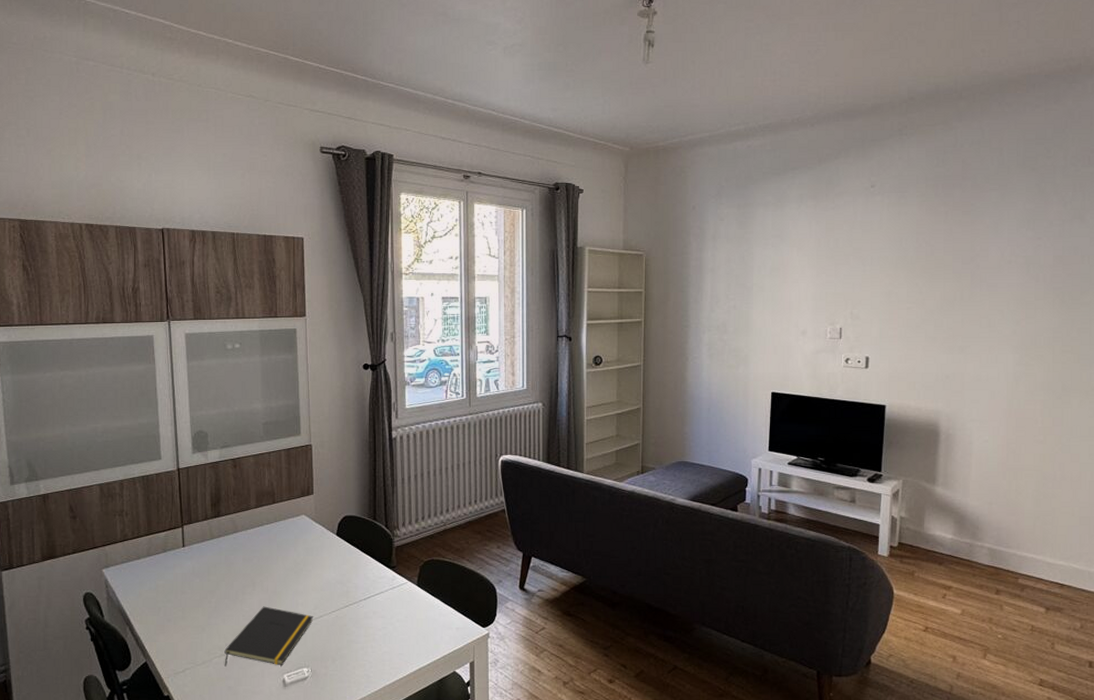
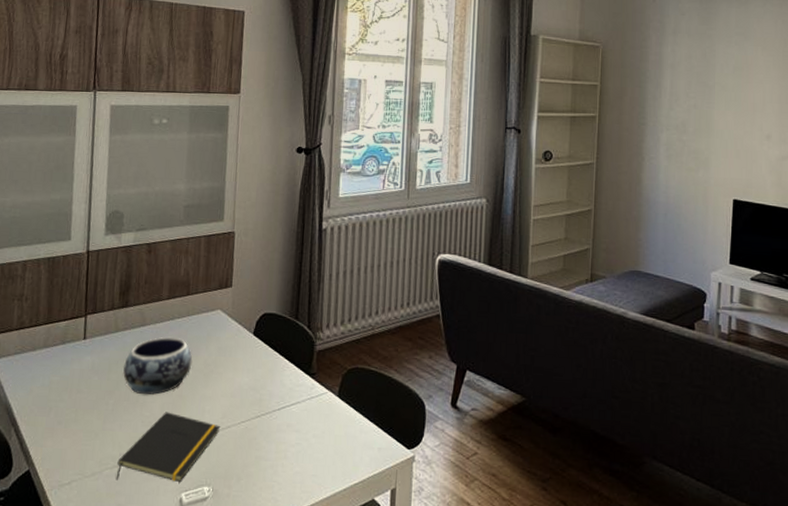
decorative bowl: none [222,541,283,592] -> present [123,336,193,395]

